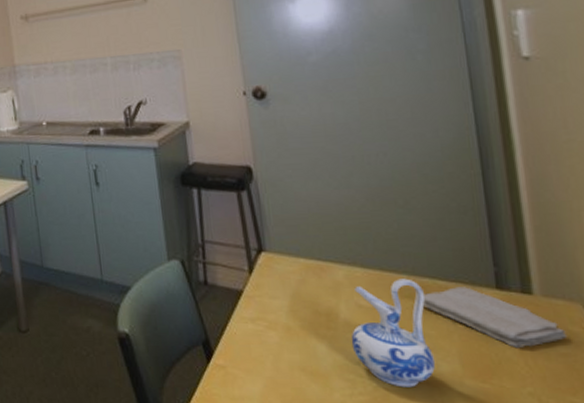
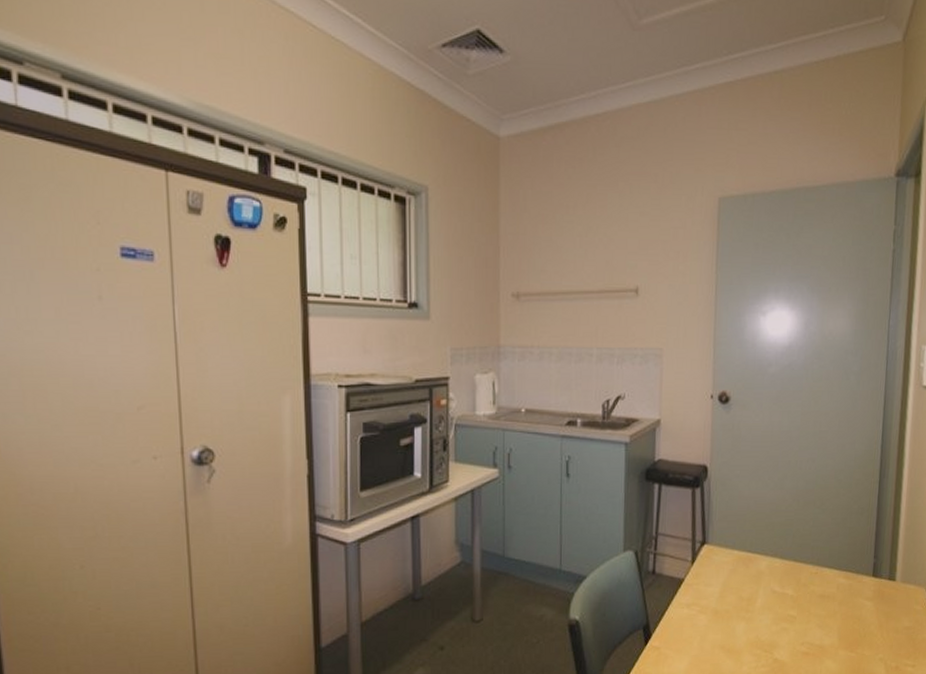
ceramic pitcher: present [351,278,436,387] -> none [762,568,823,659]
washcloth: present [422,287,568,349] -> none [820,575,912,624]

